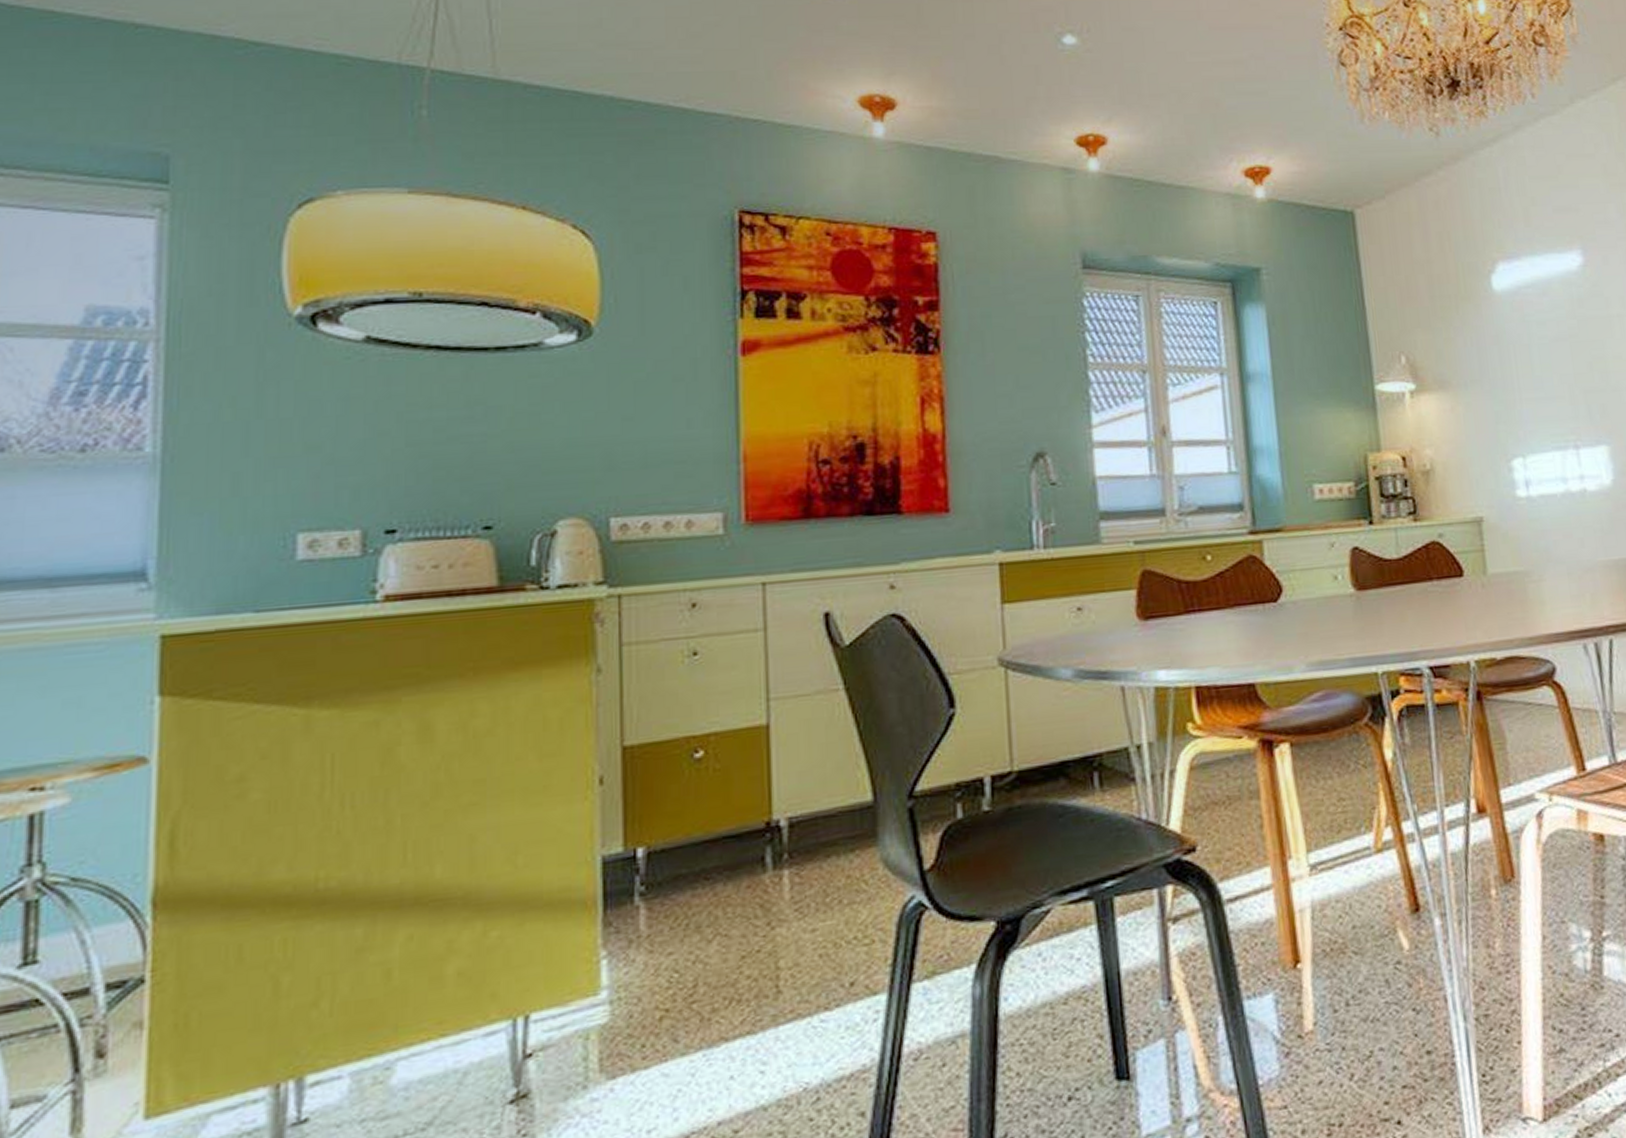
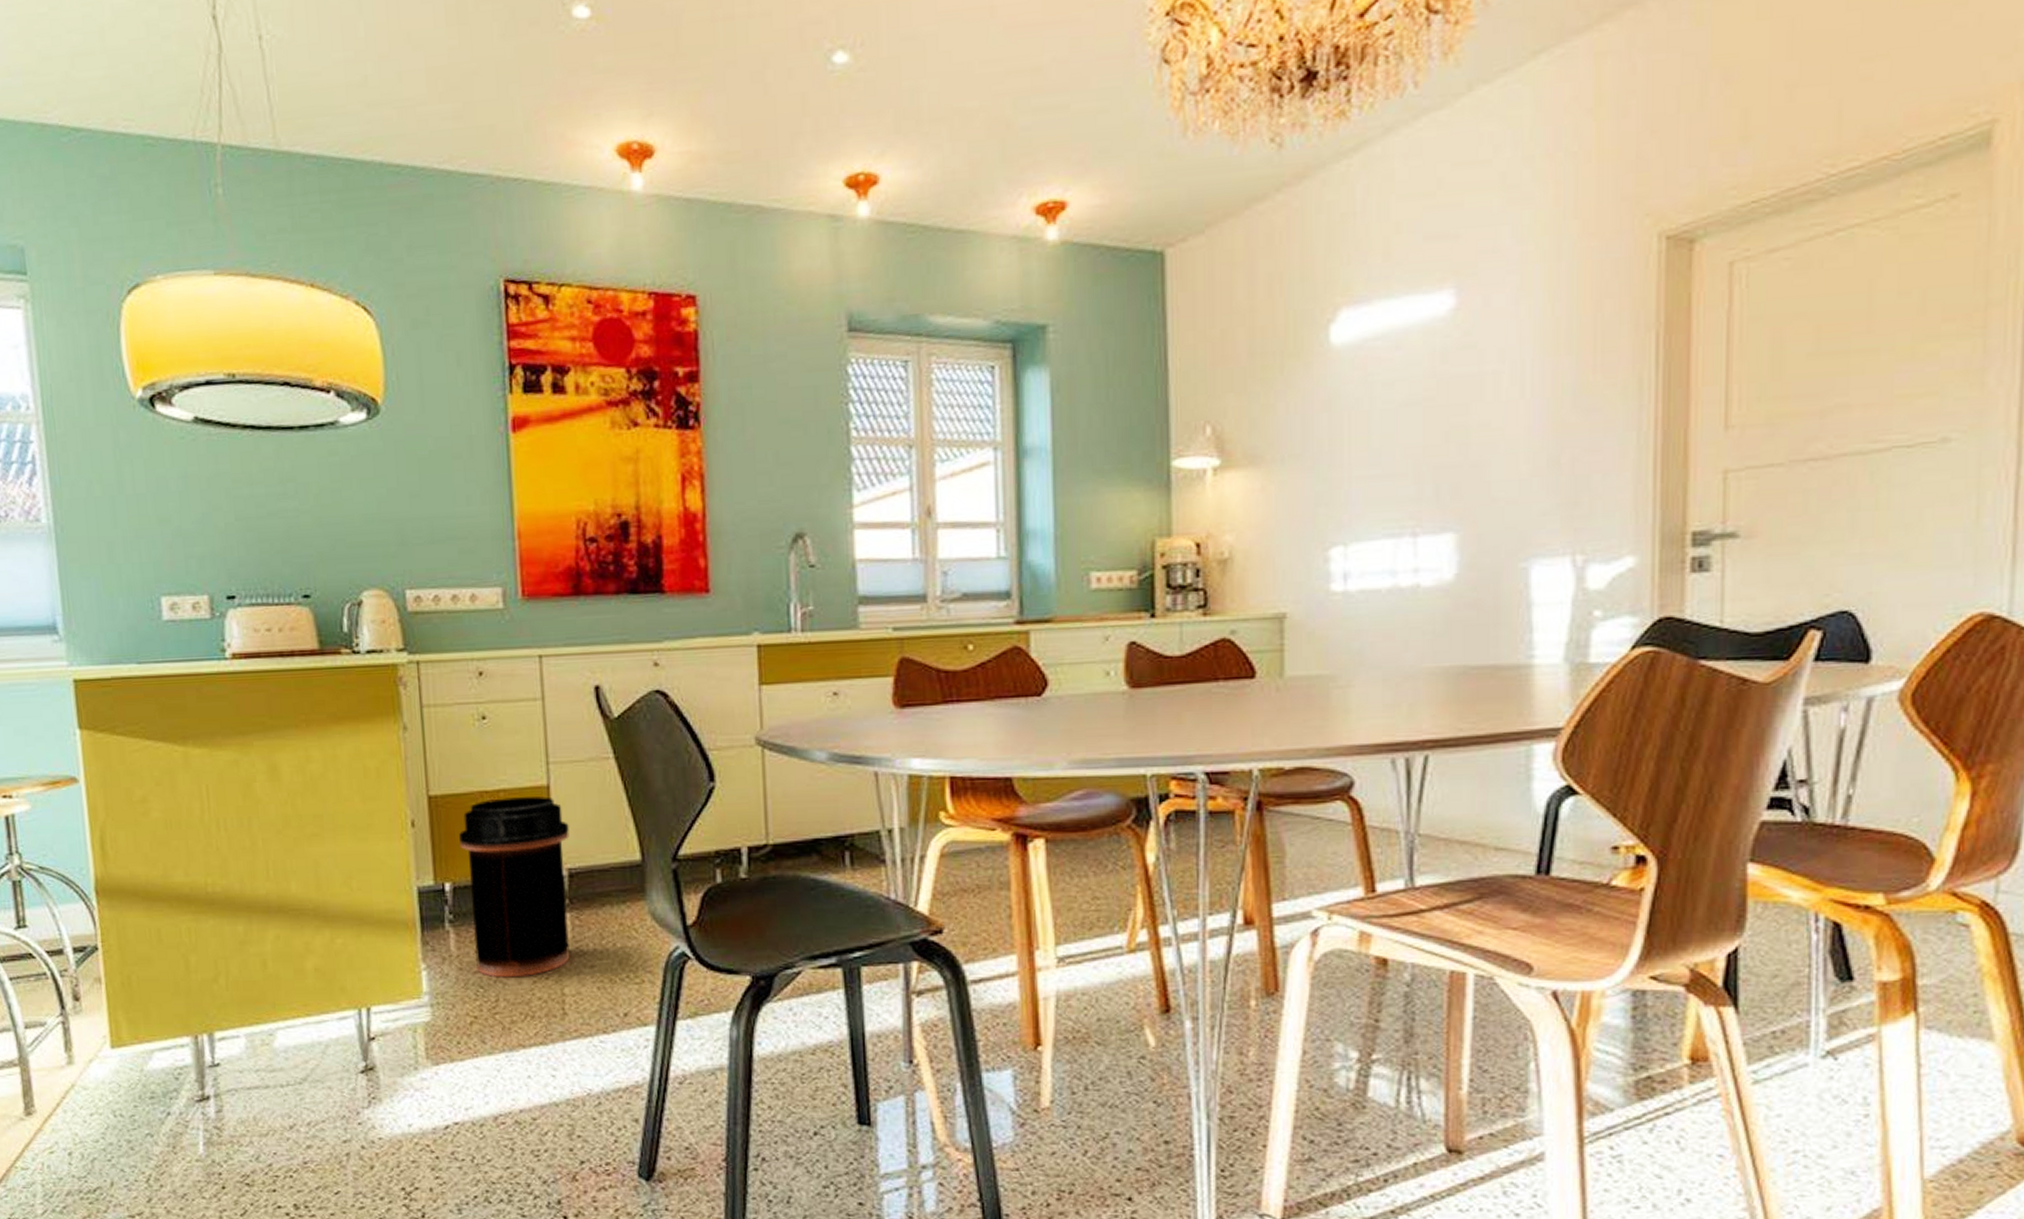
trash can: none [658,737,791,957] -> present [459,796,570,978]

